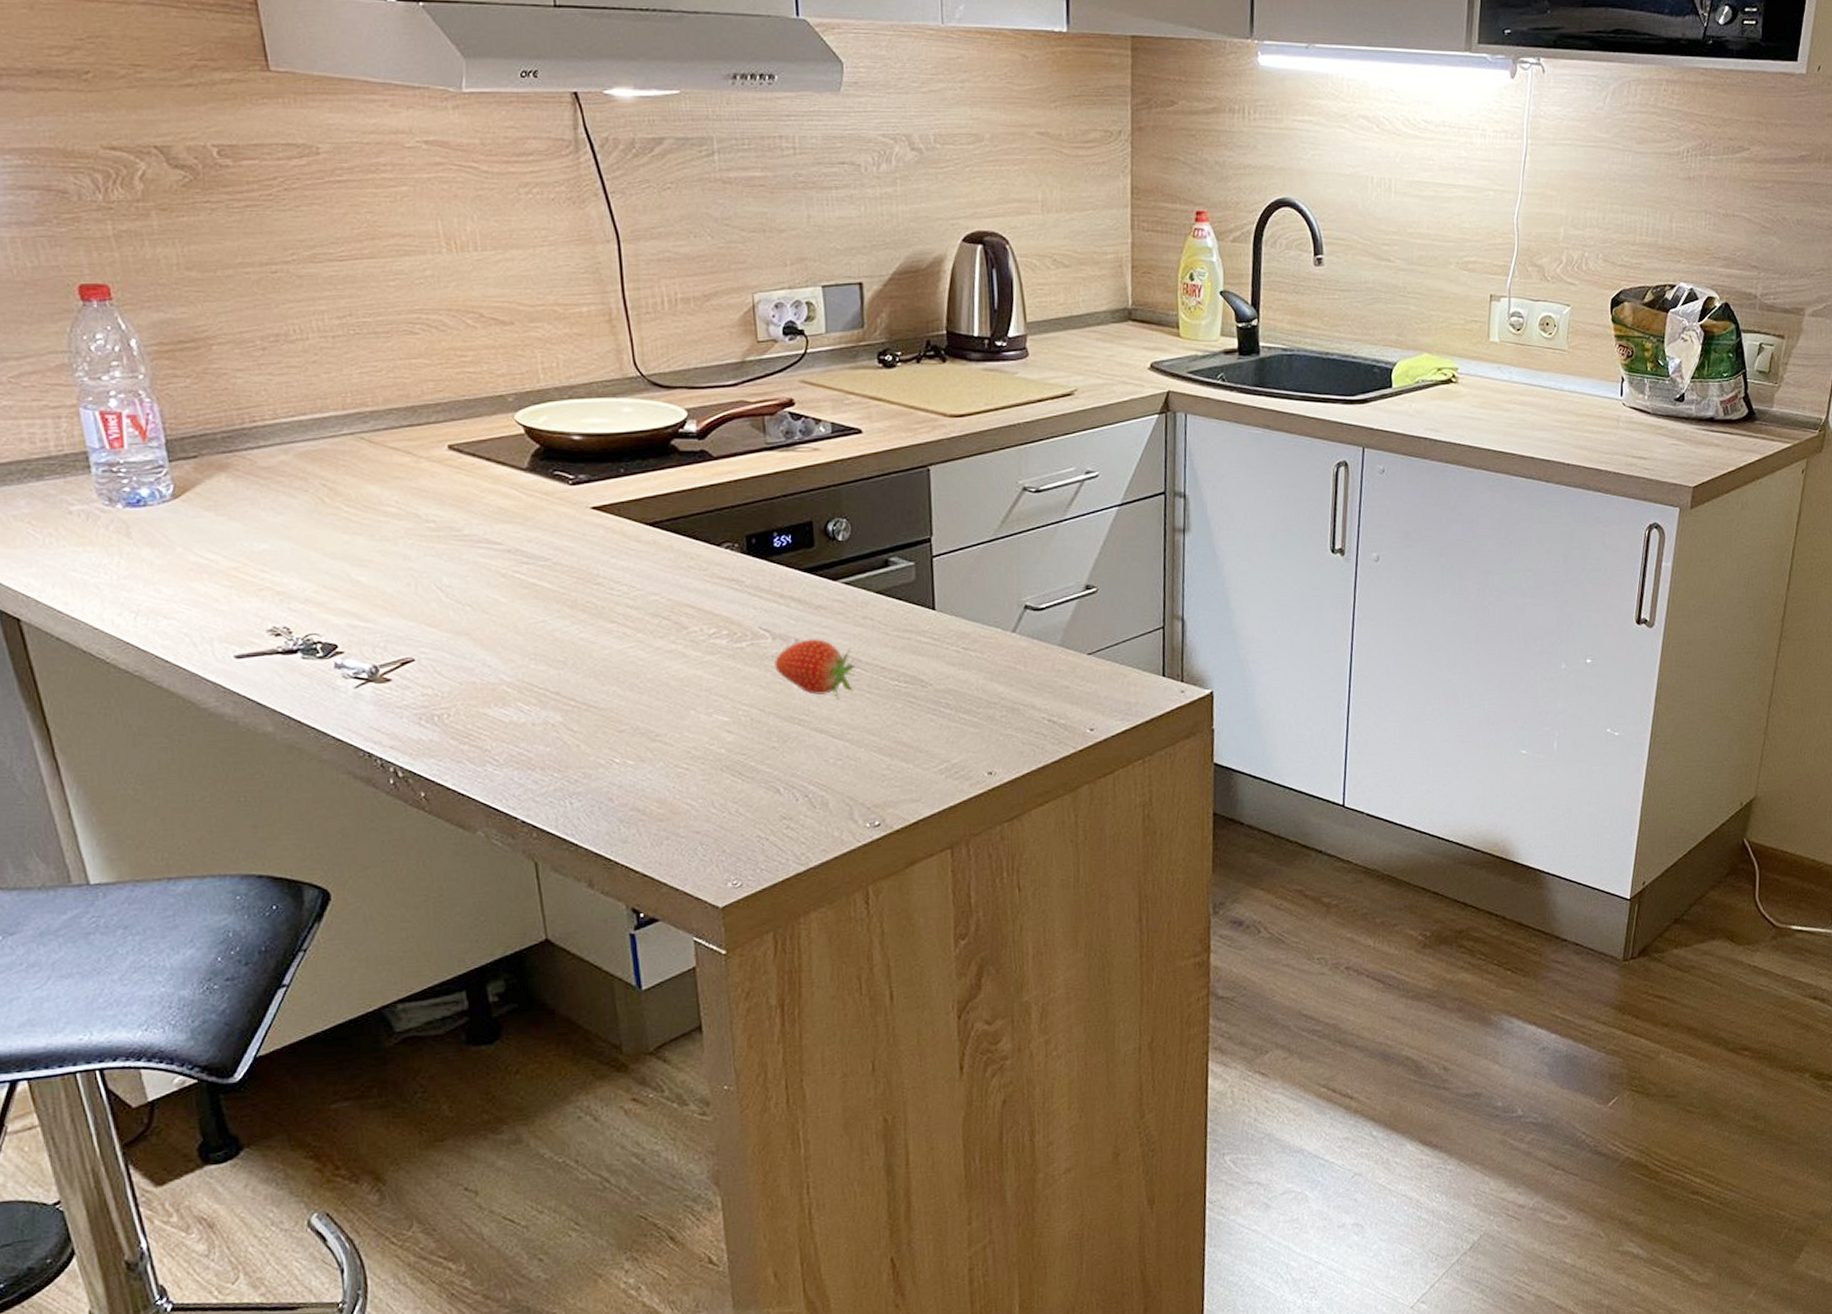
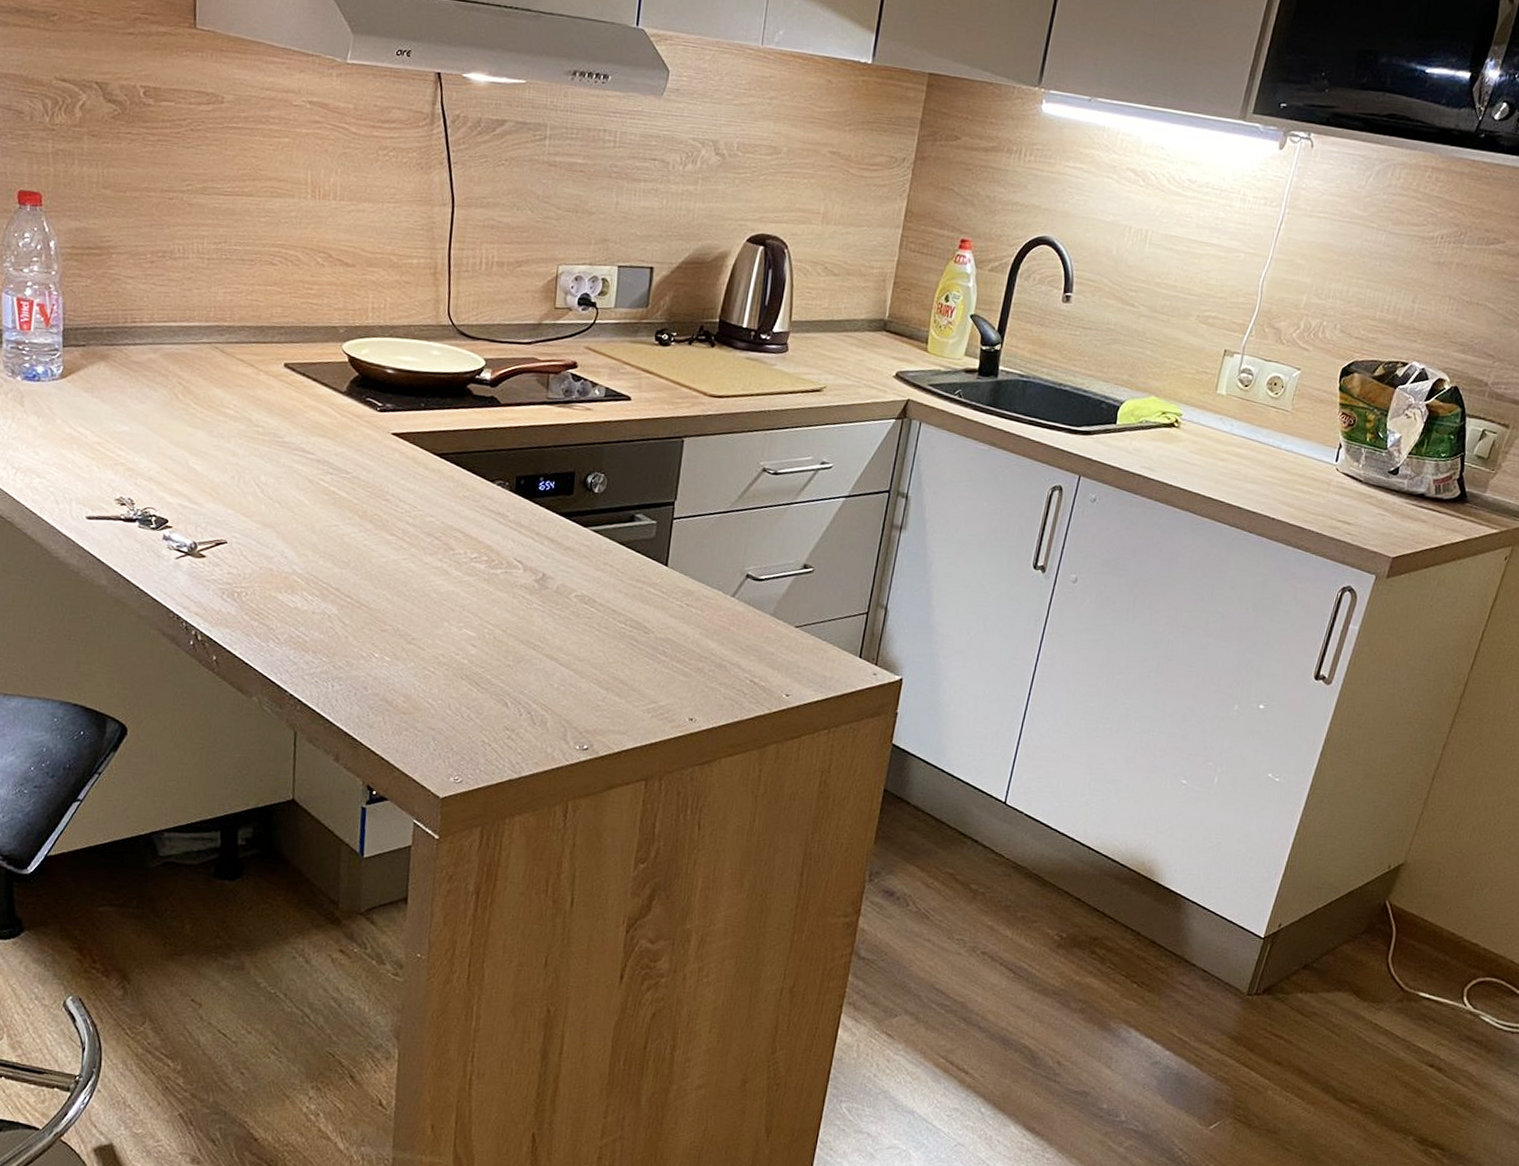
fruit: present [773,639,856,699] -> none [520,575,591,632]

